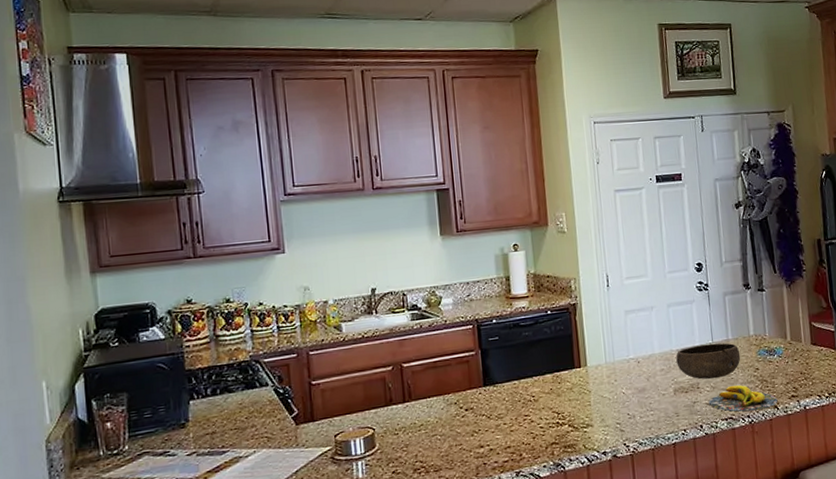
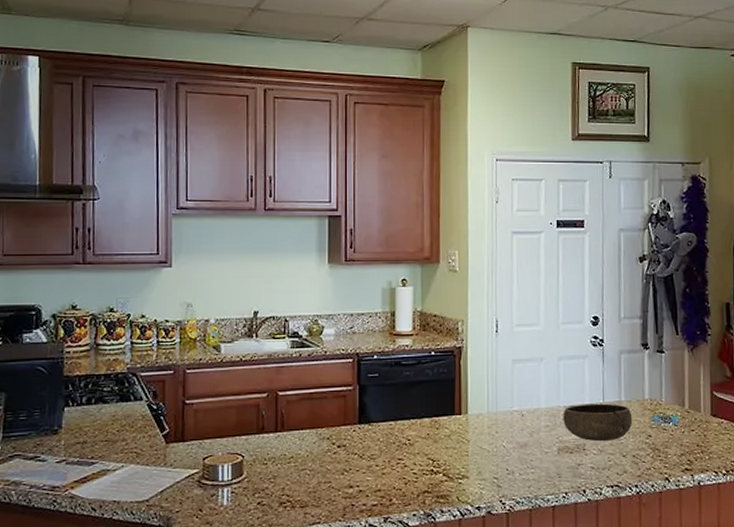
banana: present [708,385,778,412] -> none [594,450,670,481]

